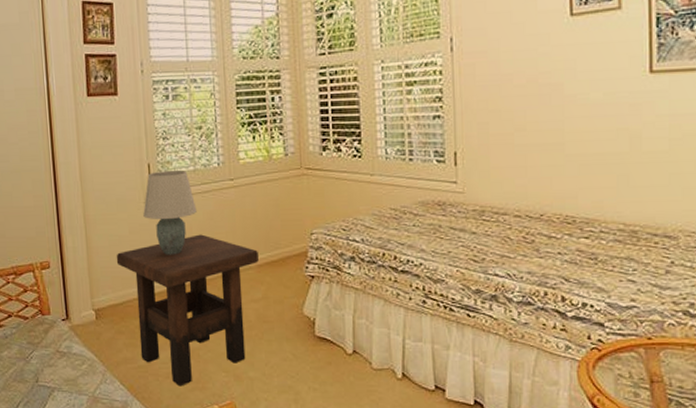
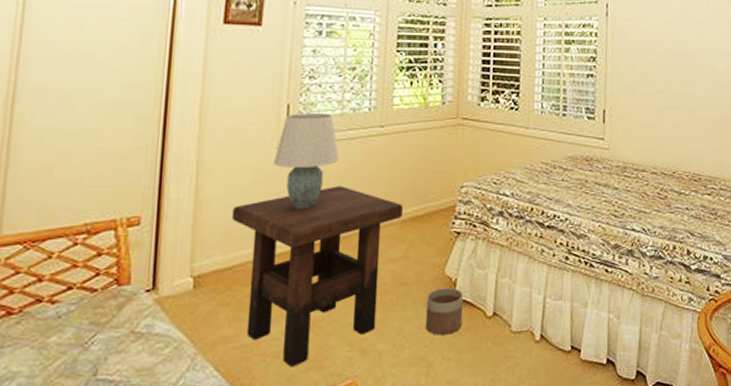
planter: none [288,326,324,368] -> present [425,288,464,335]

